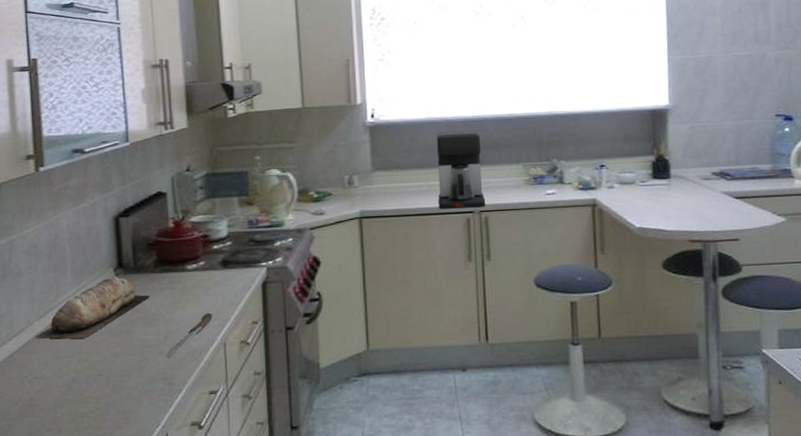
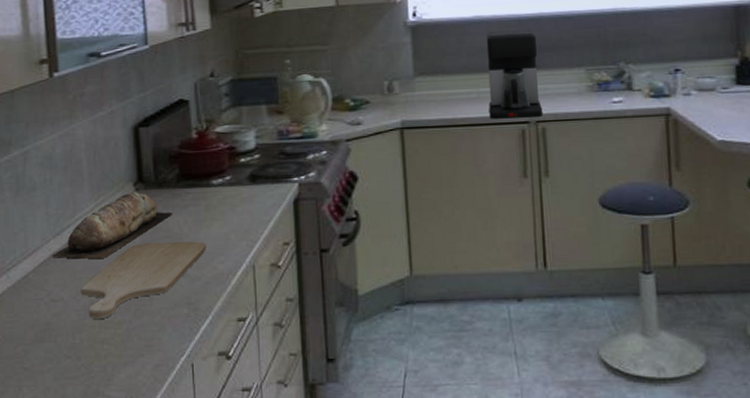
chopping board: none [63,321,181,396] -> present [81,241,206,320]
knife: present [167,312,213,358] -> none [191,232,241,281]

